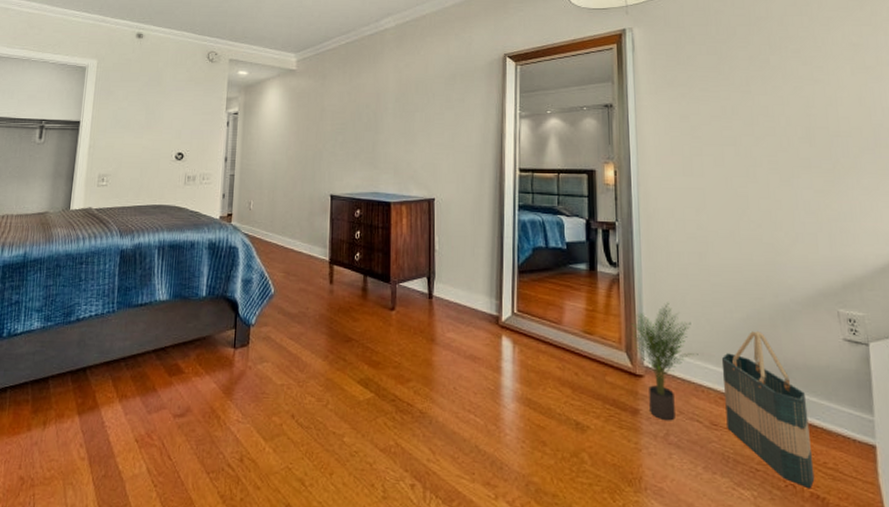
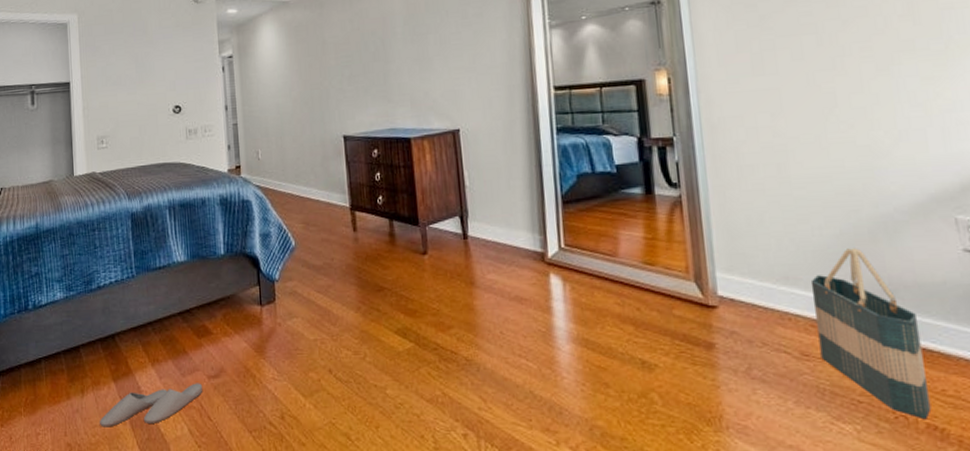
slippers: none [56,421,167,462] -> present [99,383,203,427]
potted plant: present [631,302,697,421] -> none [699,223,781,354]

